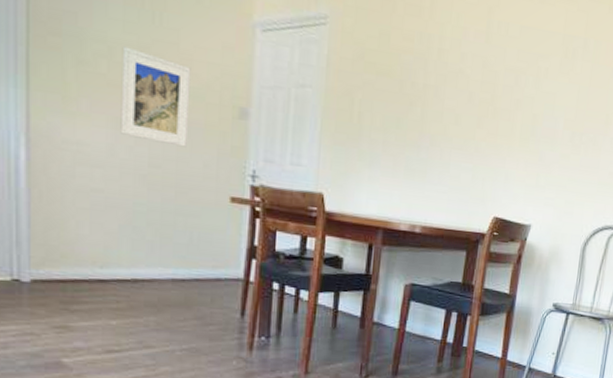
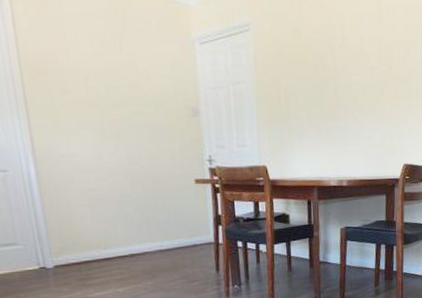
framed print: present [120,46,191,148] -> none [94,74,155,146]

